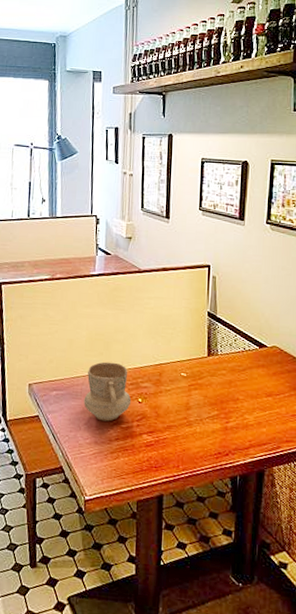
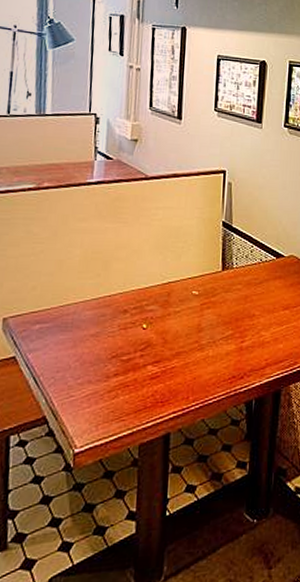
mug: present [83,361,132,422] -> none [75,284,134,355]

